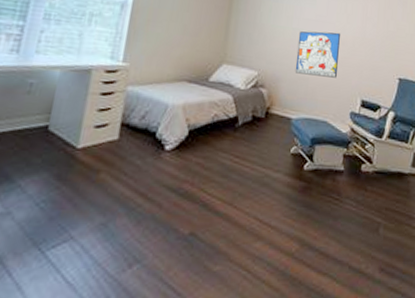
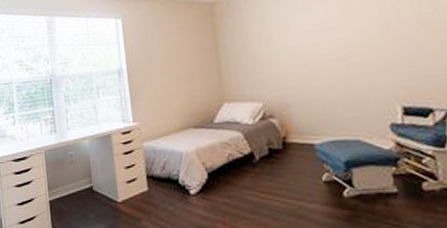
wall art: present [295,31,340,78] -> none [299,35,360,95]

